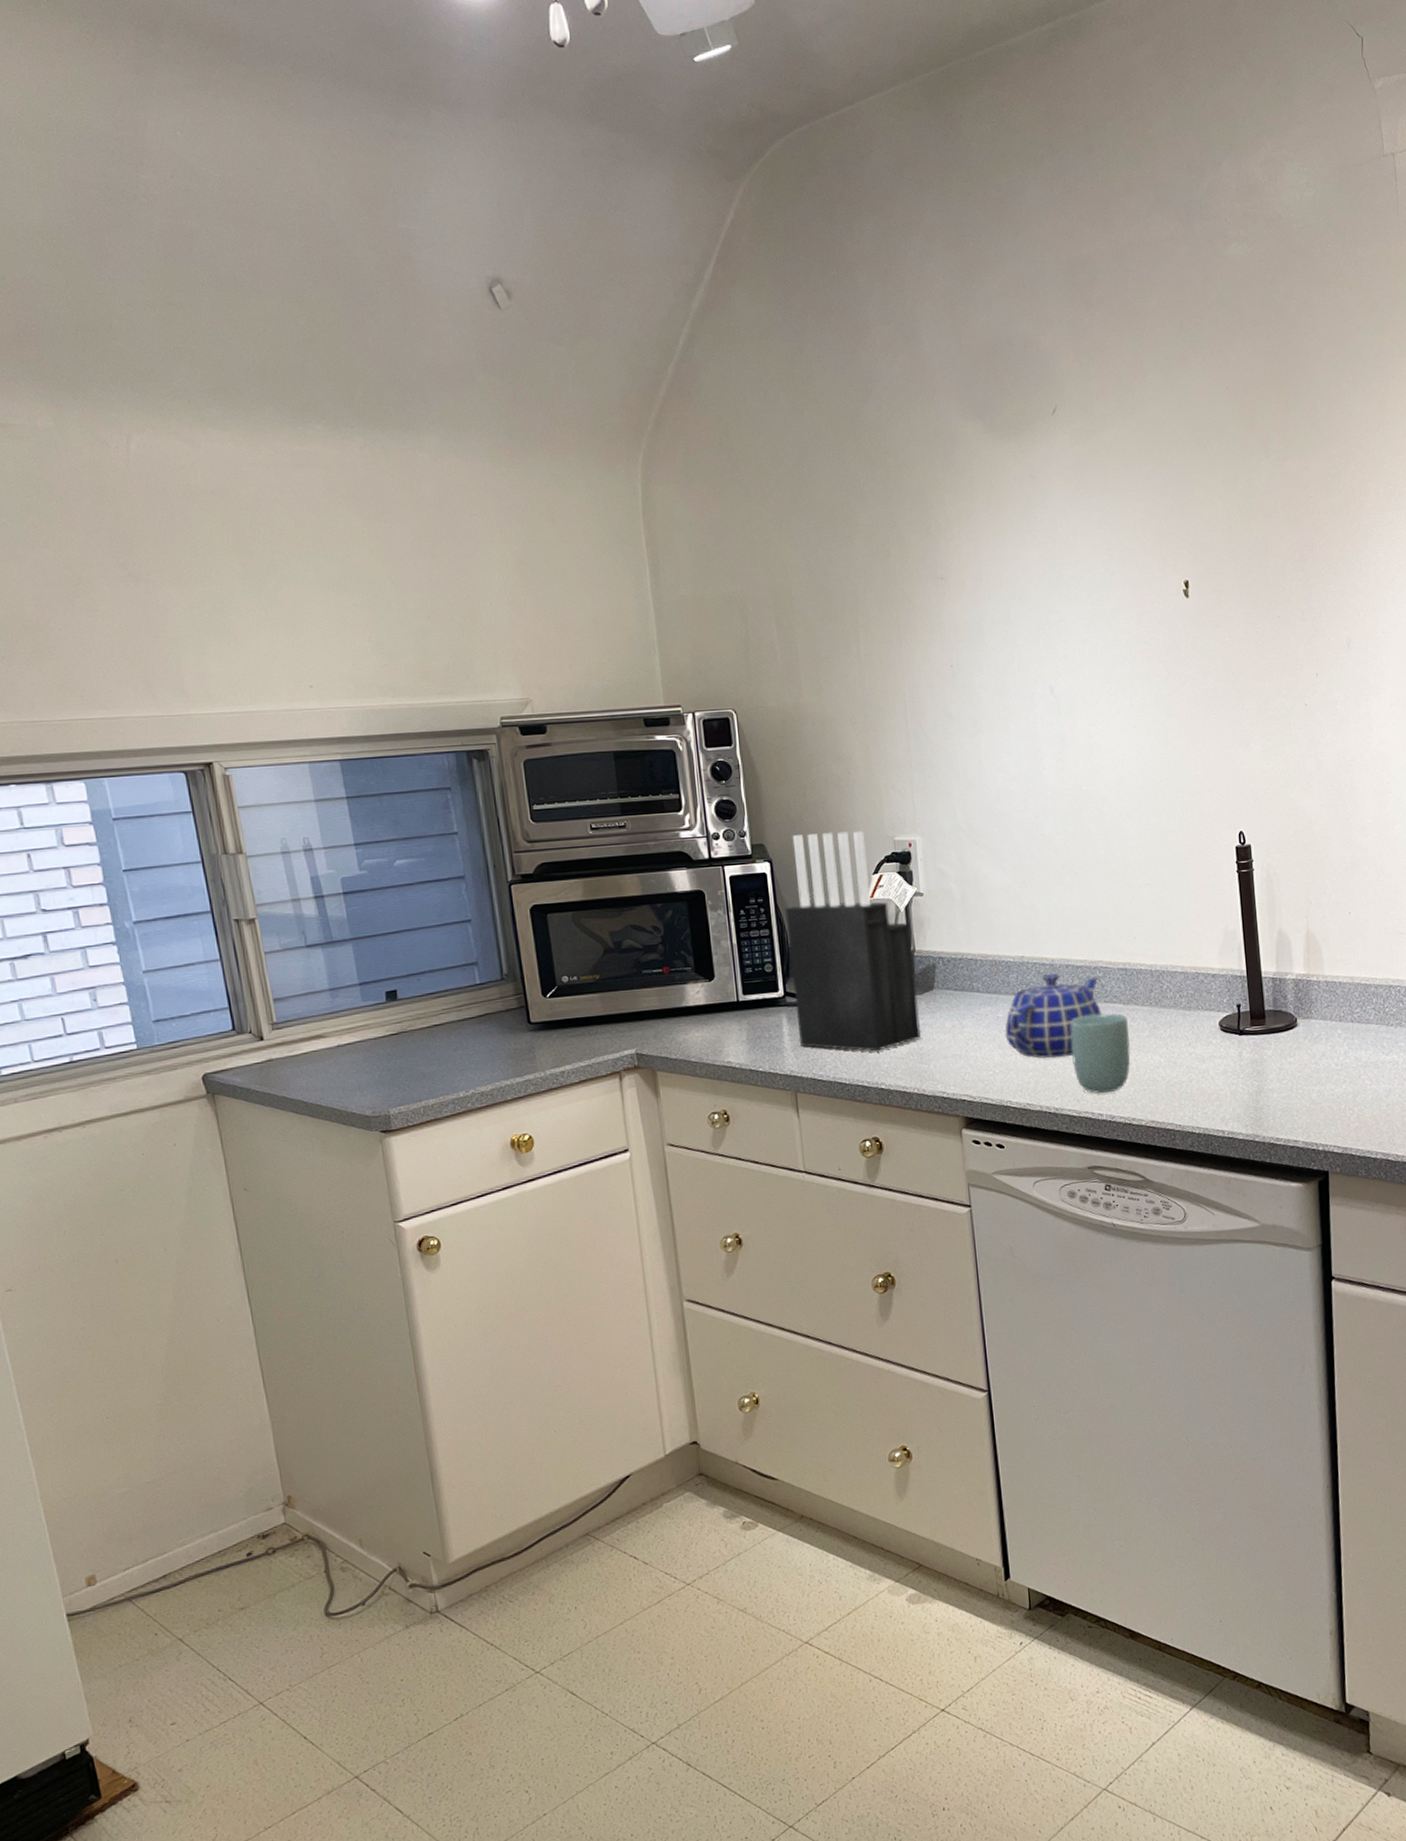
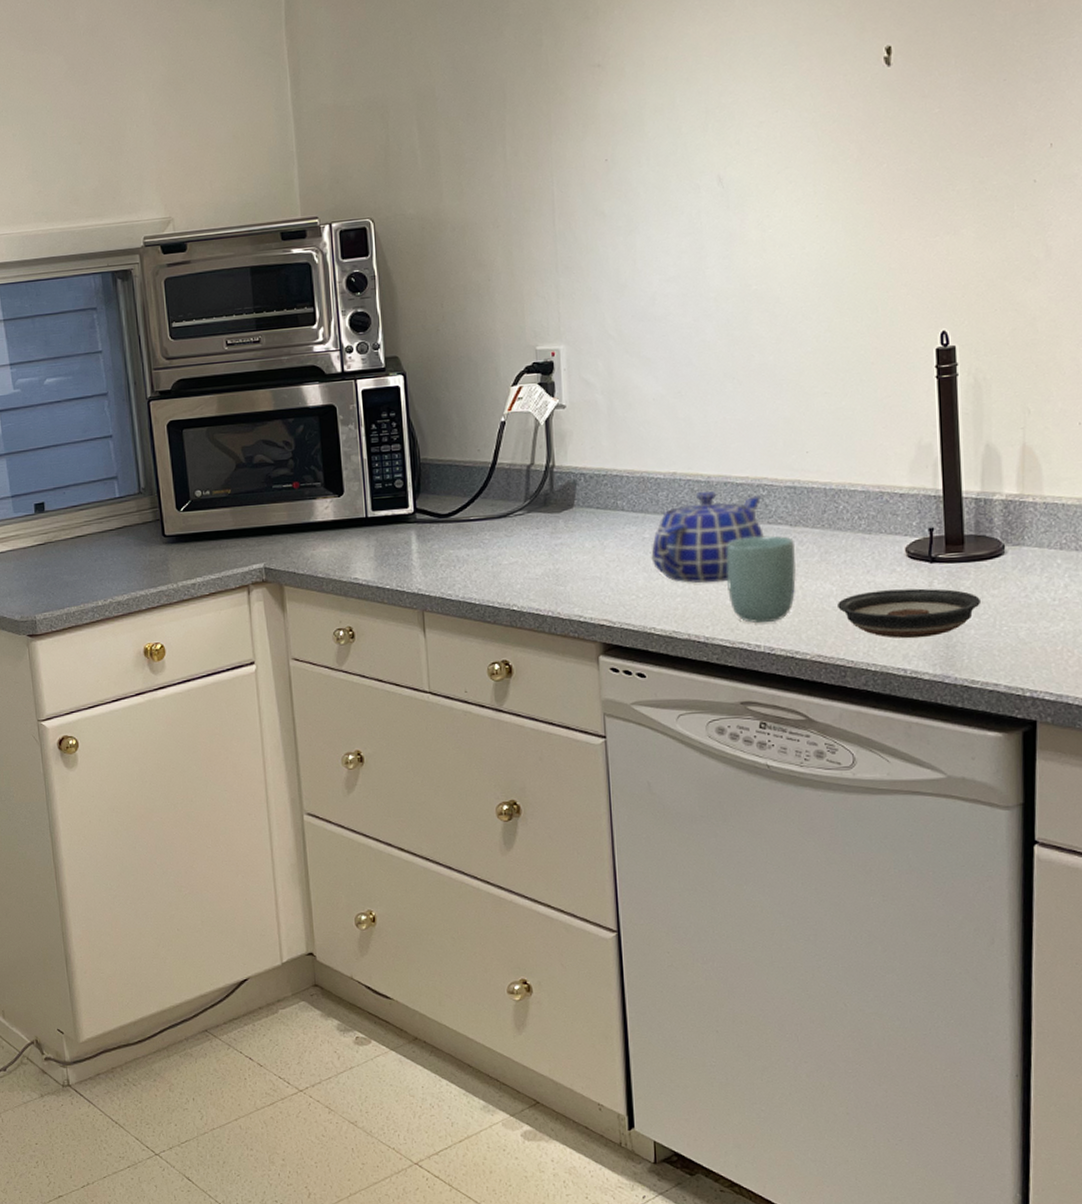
knife block: present [784,830,922,1052] -> none [417,340,559,572]
saucer: none [1166,1058,1281,1103] -> present [838,588,982,639]

